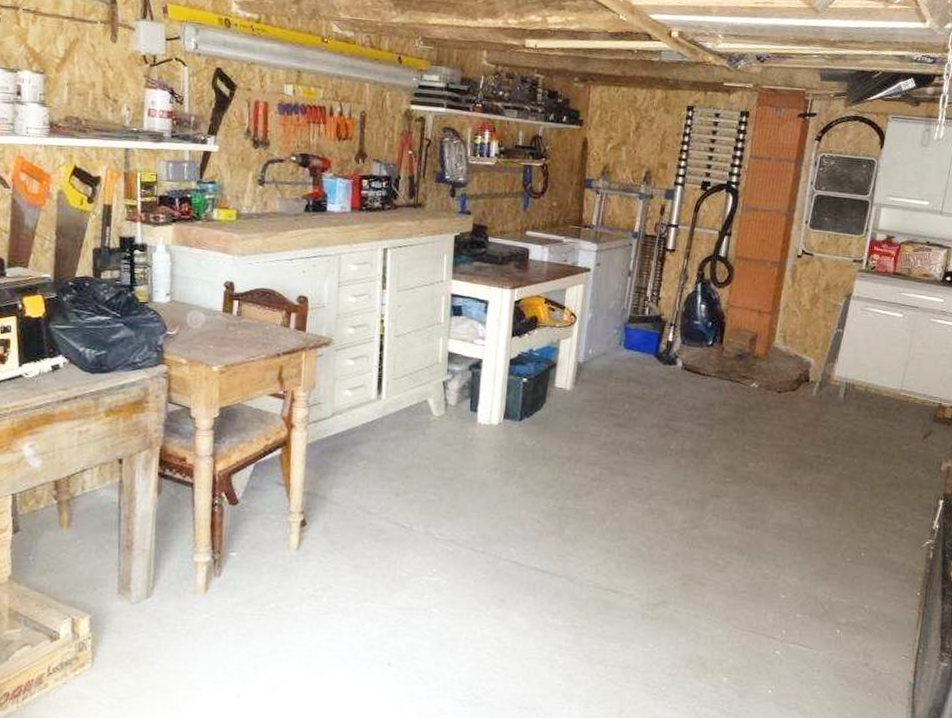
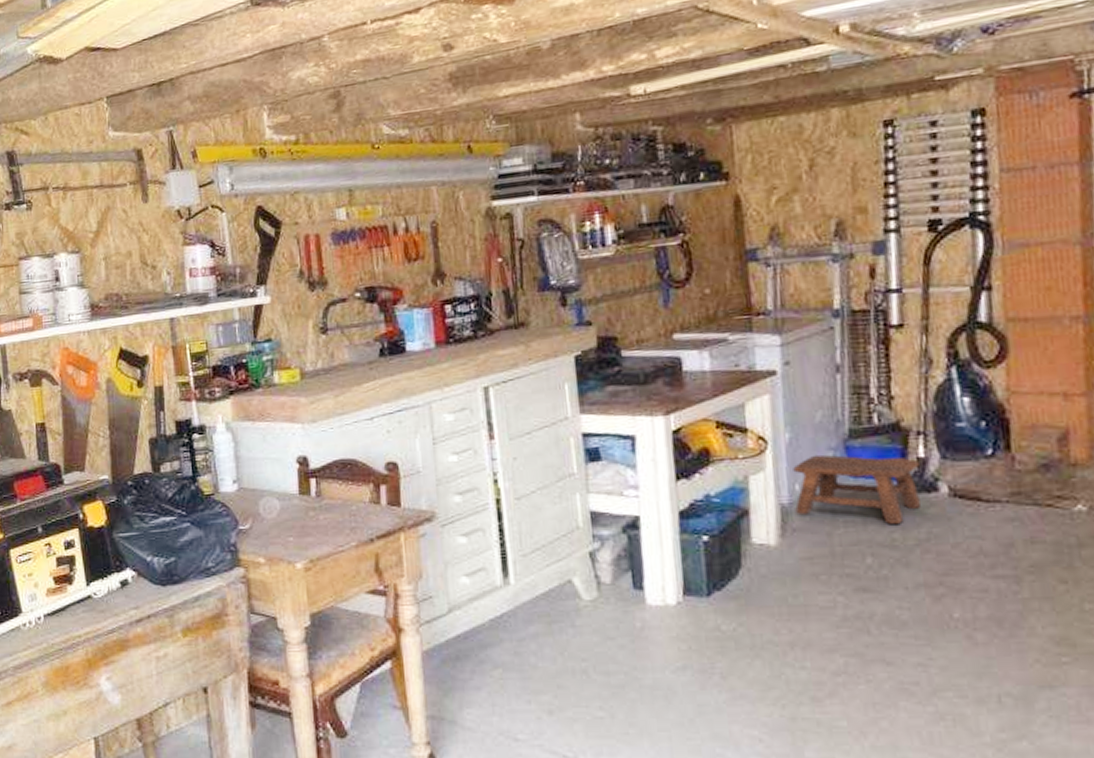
stool: none [586,330,668,383] -> present [793,454,922,524]

